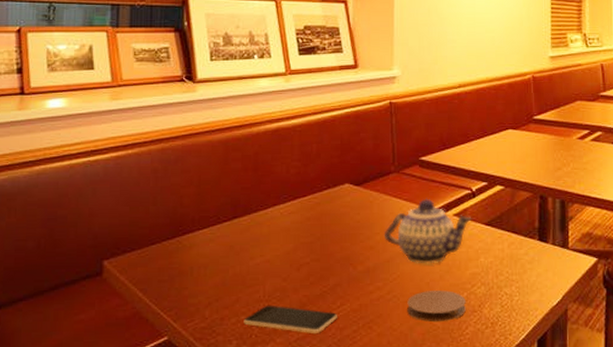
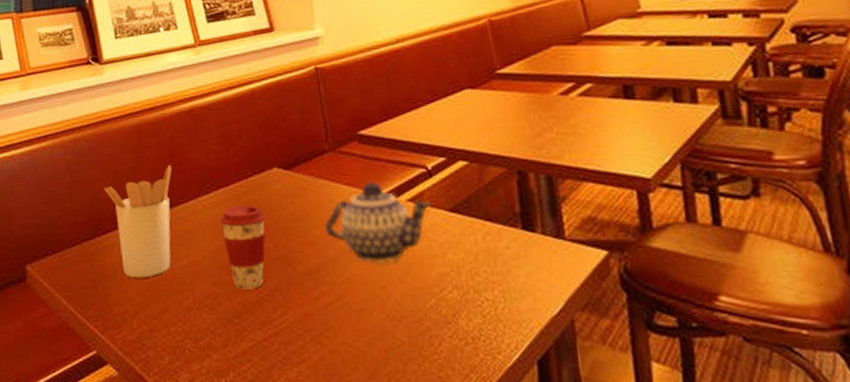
utensil holder: none [188,176,253,274] -> present [104,164,171,278]
smartphone: present [243,305,337,333] -> none [174,314,279,349]
coffee cup: none [294,214,335,285] -> present [220,205,266,290]
coaster: present [407,290,466,323] -> none [361,296,437,337]

